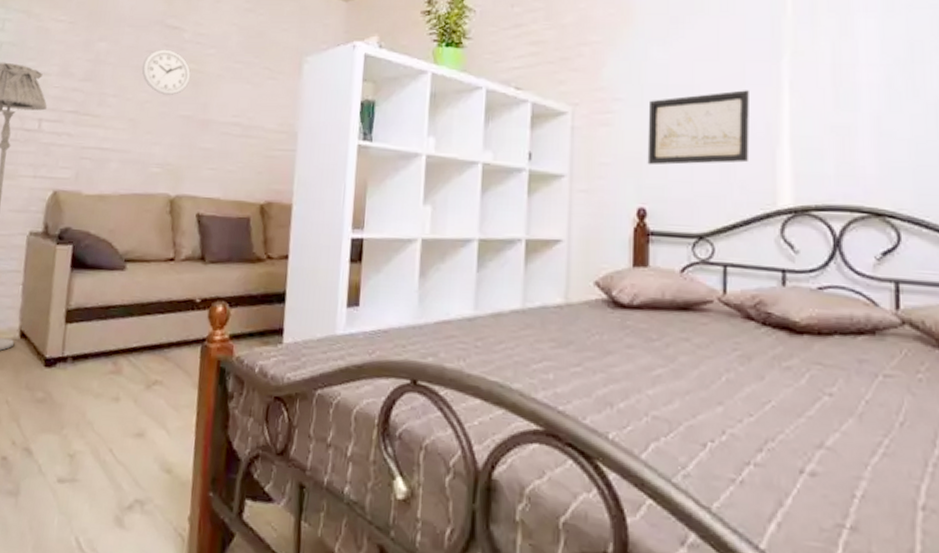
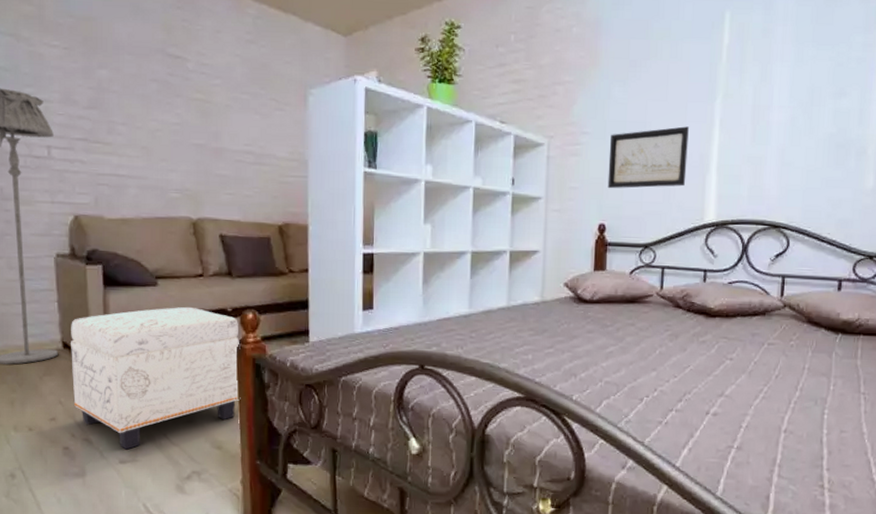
ottoman: none [20,295,206,466] -> present [71,307,241,450]
wall clock: present [141,49,191,95] -> none [148,78,199,124]

